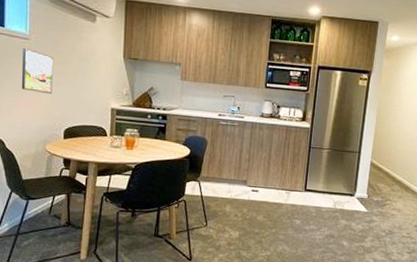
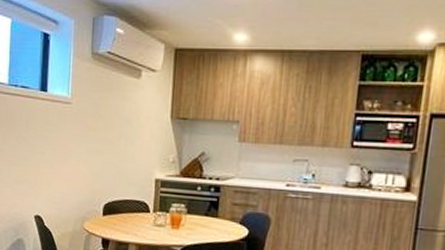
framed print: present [21,47,54,95] -> none [61,113,96,165]

